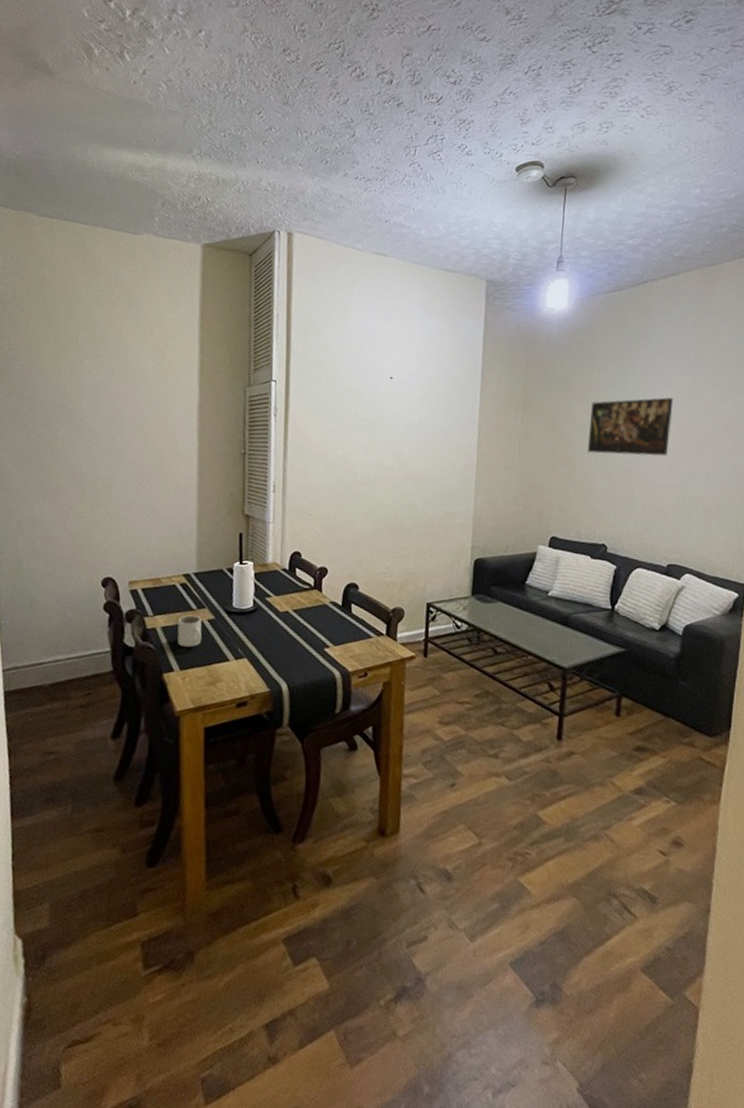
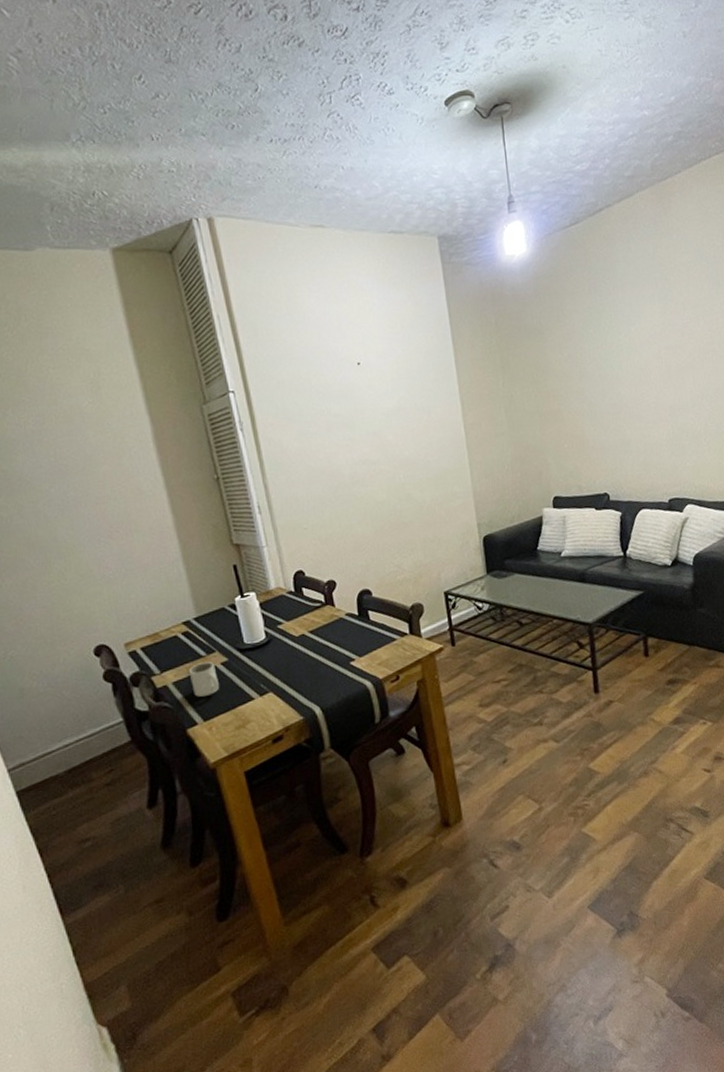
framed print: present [588,397,674,456] -> none [570,328,651,403]

